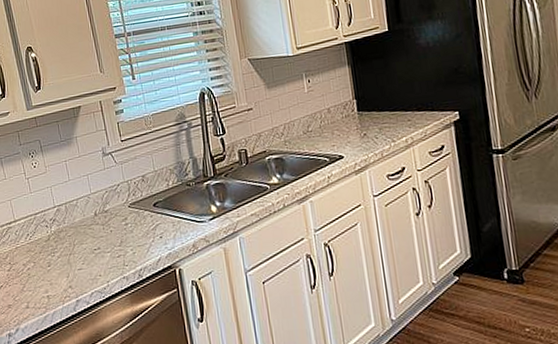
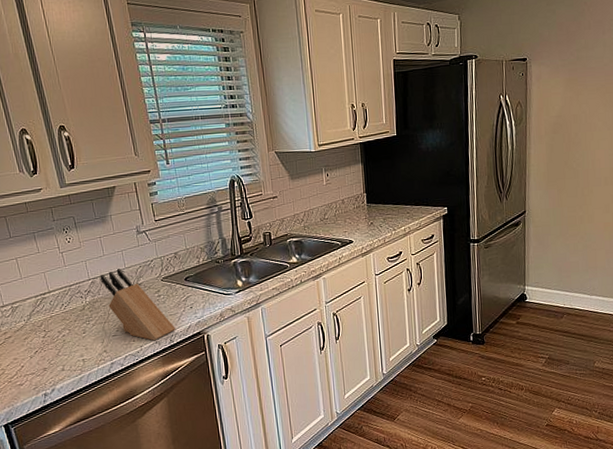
knife block: none [65,193,145,276] -> present [100,268,176,341]

